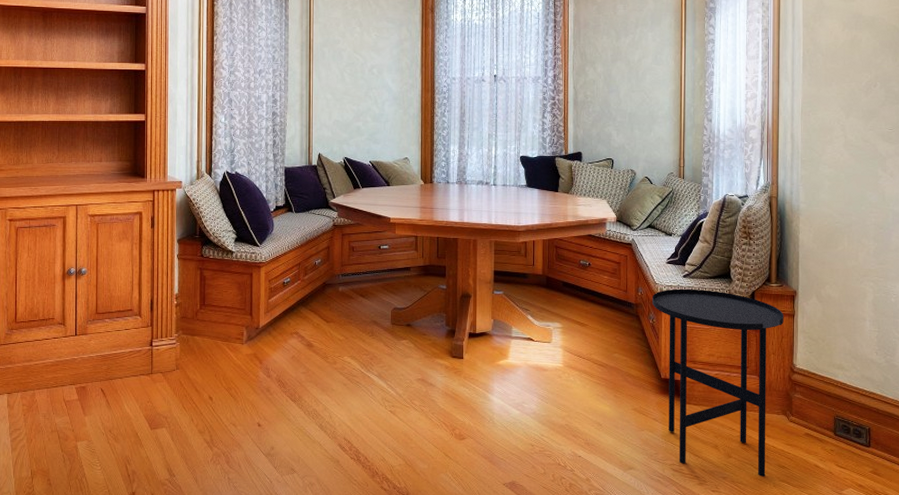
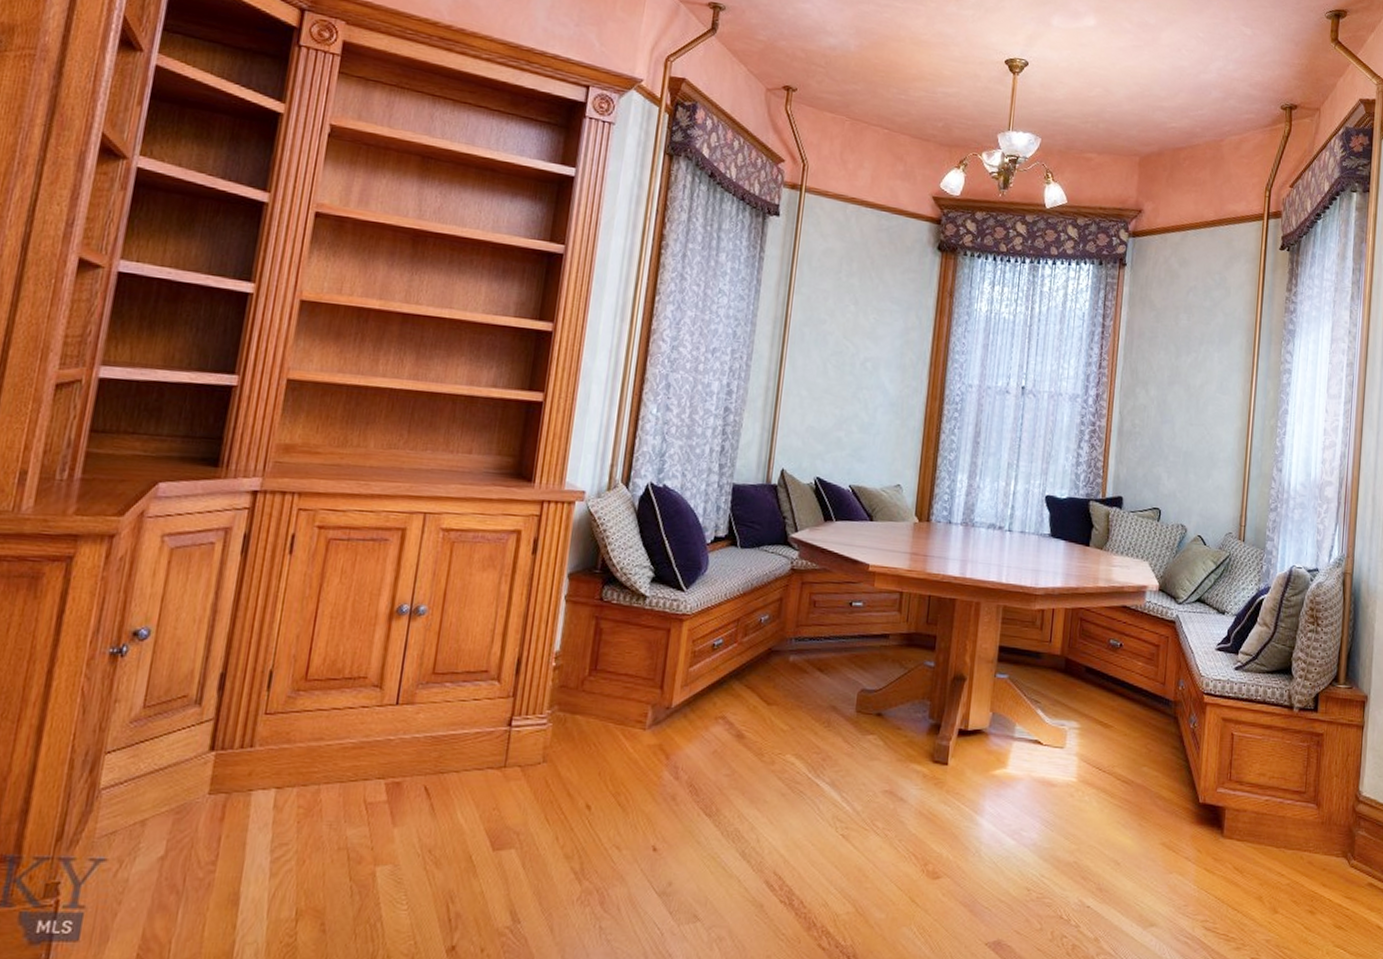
side table: present [652,289,784,476] -> none [1195,684,1351,940]

